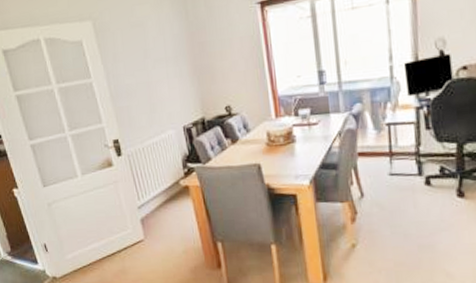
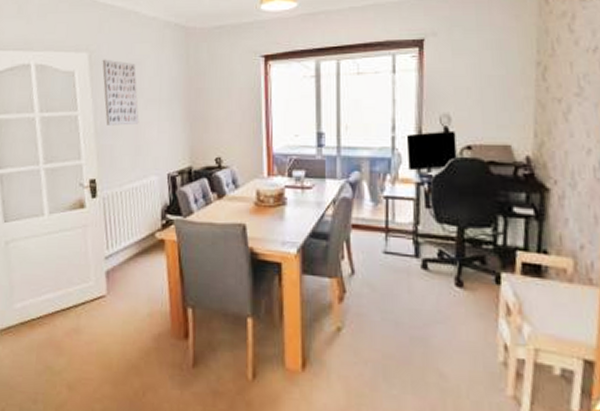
wall art: none [106,24,150,89] -> present [102,59,139,126]

